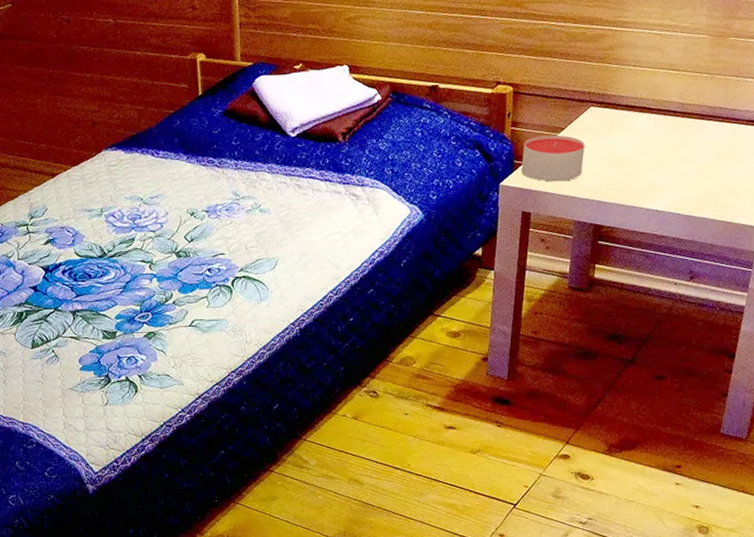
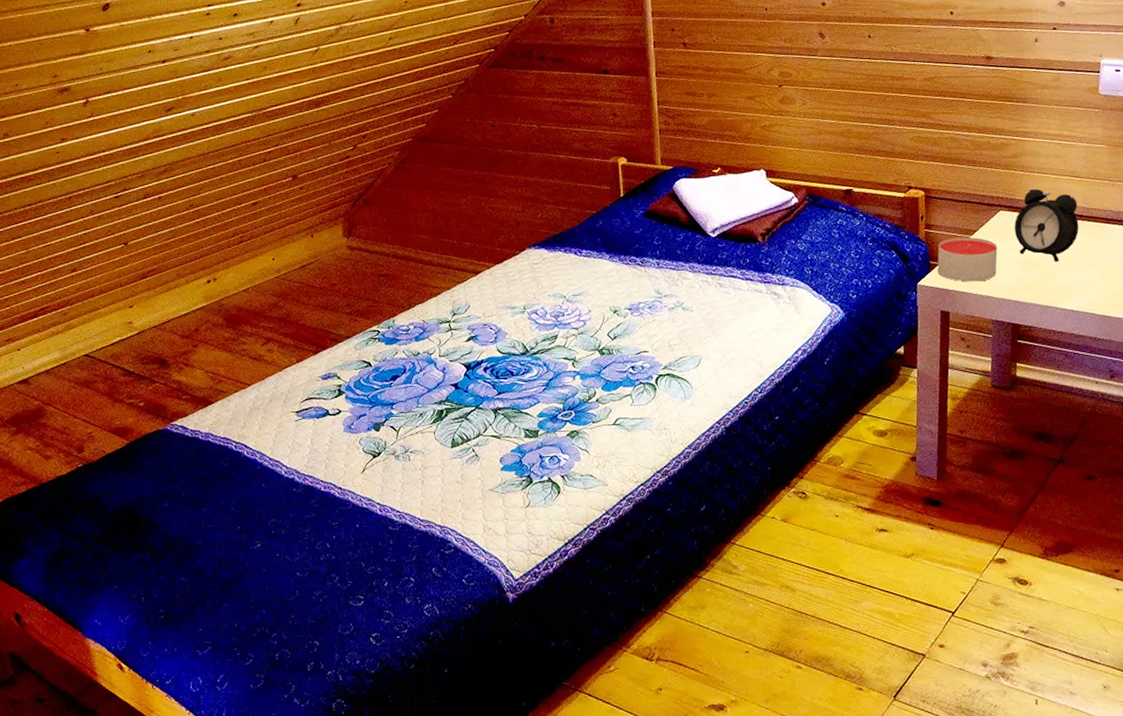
alarm clock: none [604,81,673,160] -> present [1014,187,1079,262]

